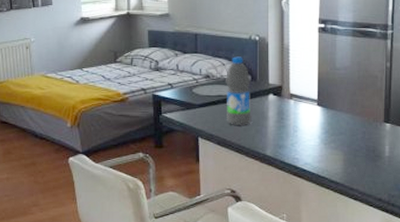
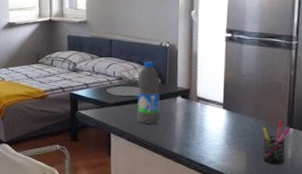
pen holder: none [357,117,388,163] -> present [261,121,291,164]

